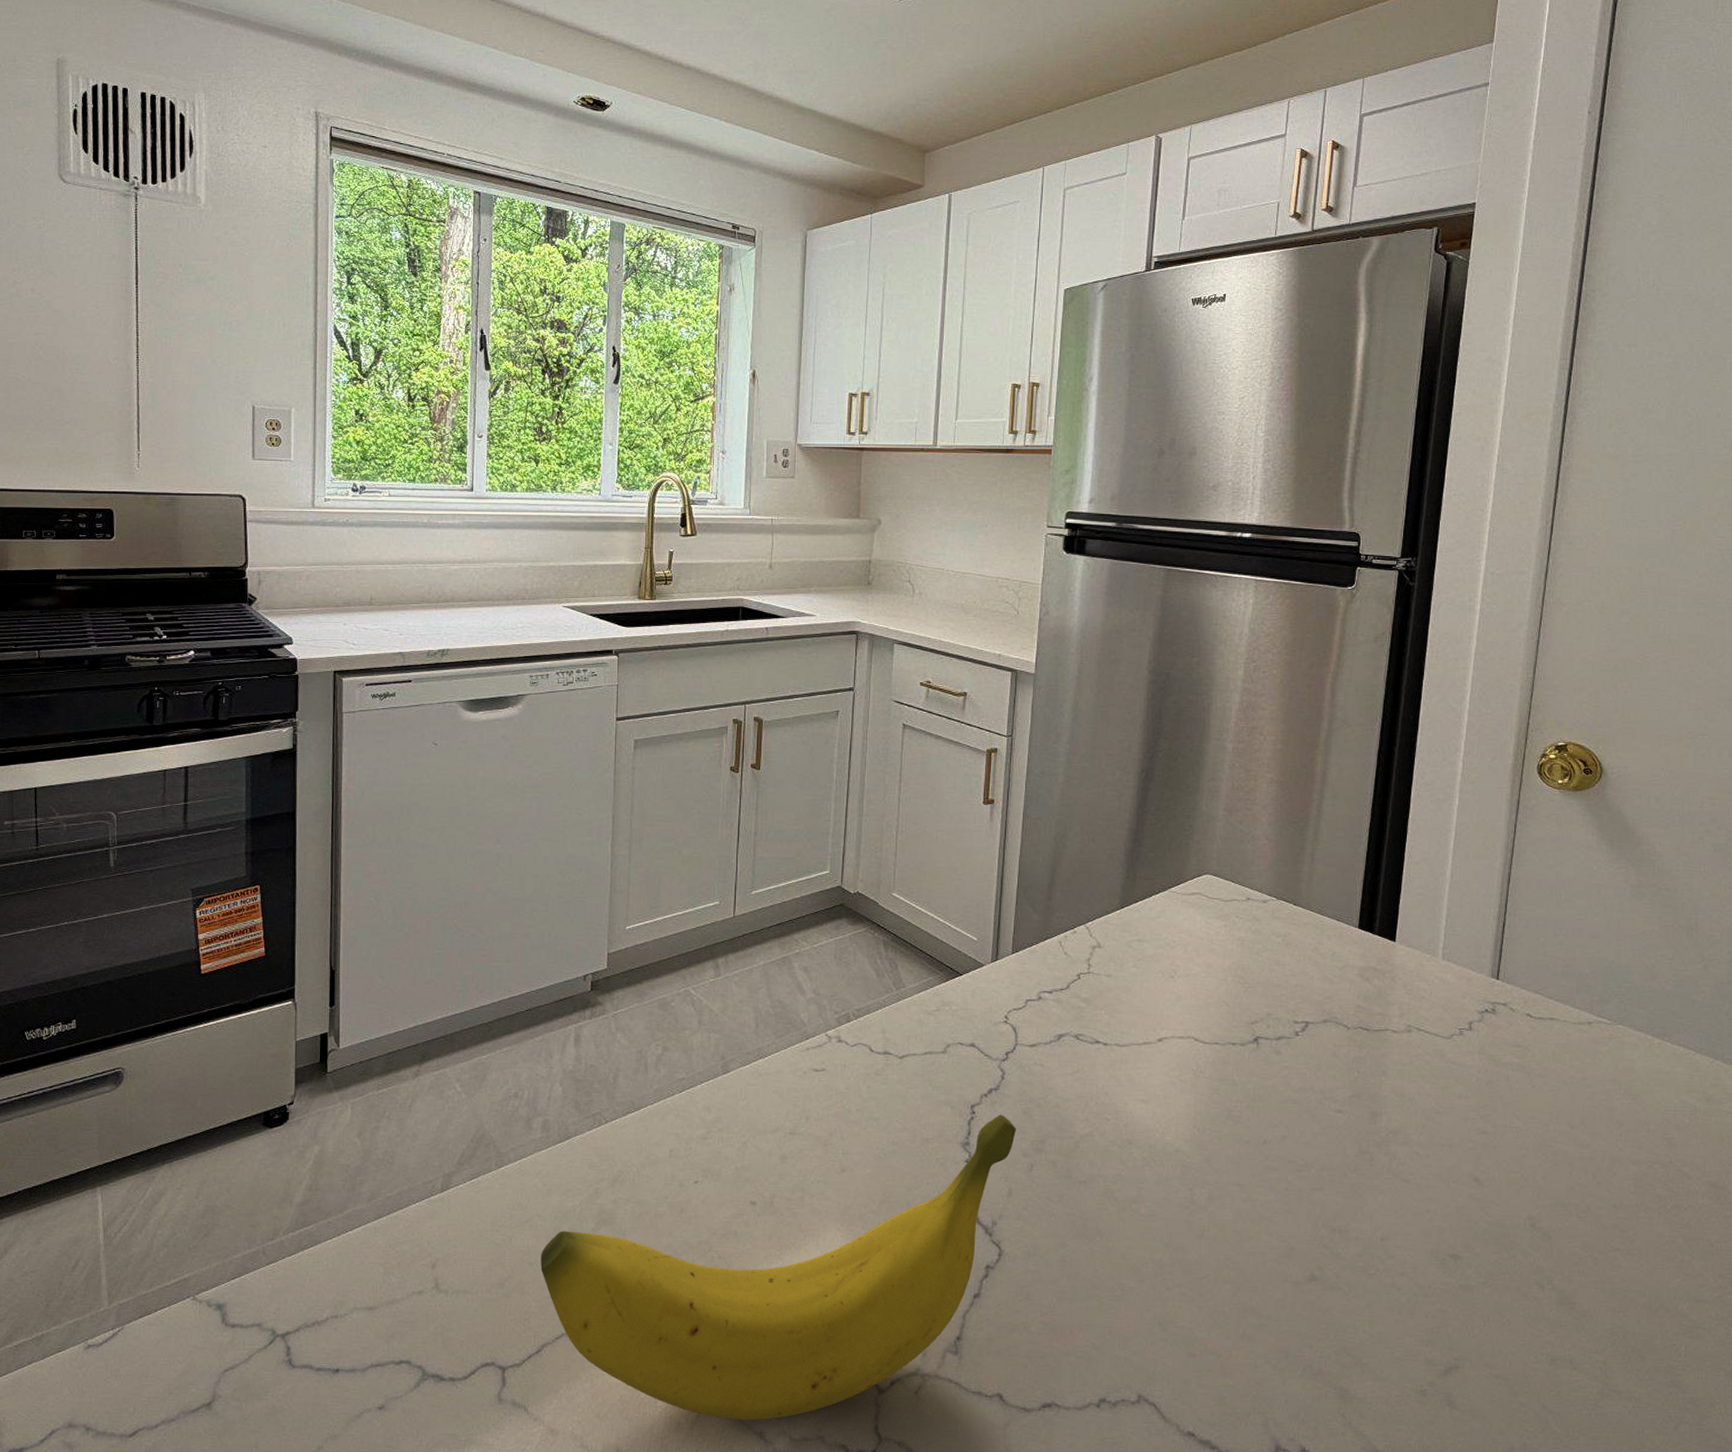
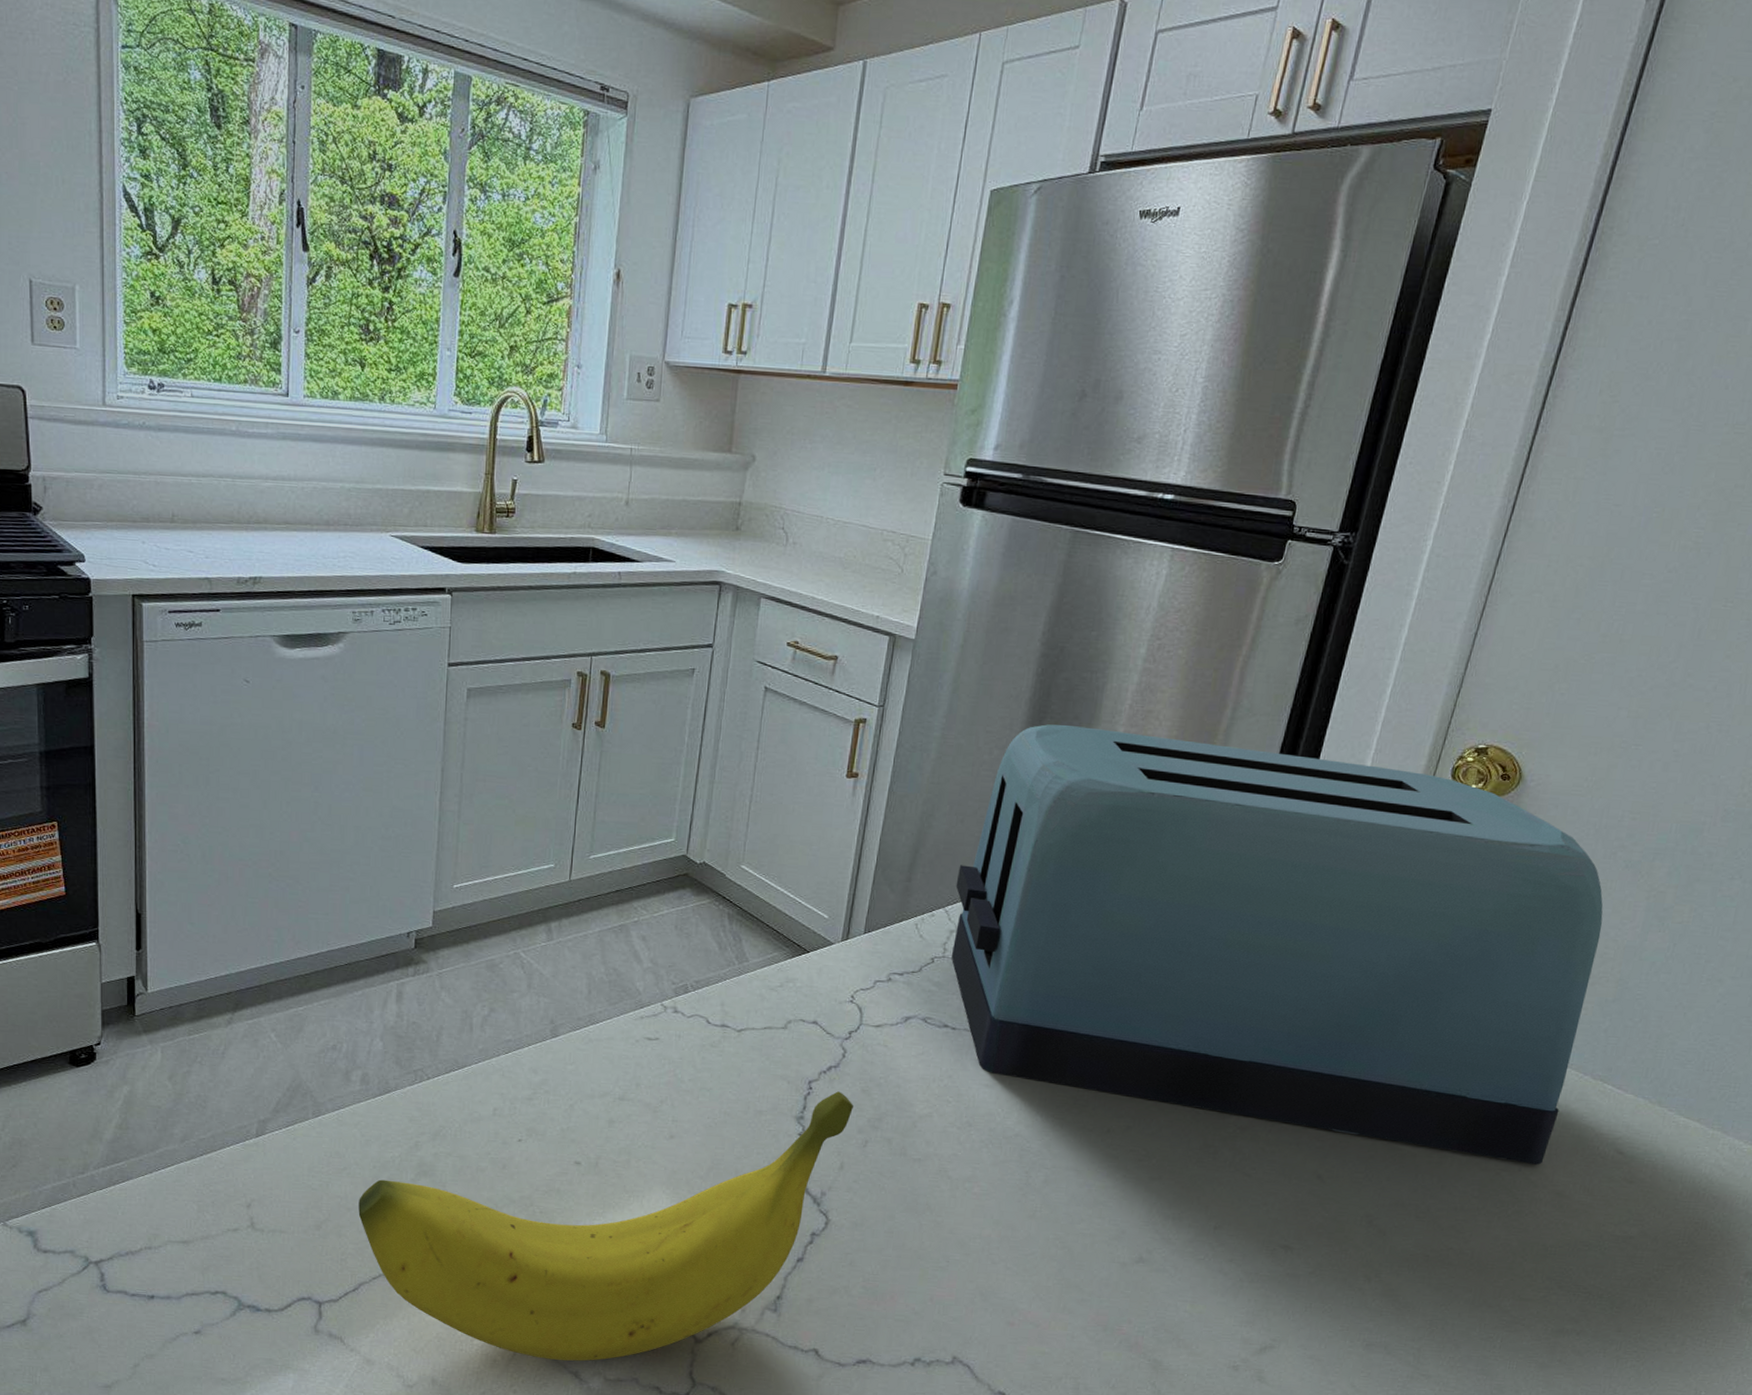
toaster: none [1093,744,1704,1155] -> present [951,724,1603,1165]

